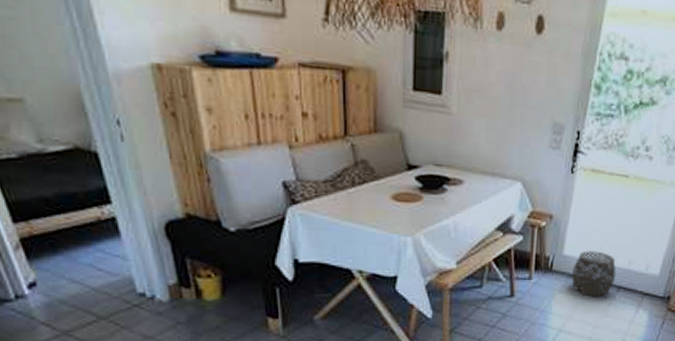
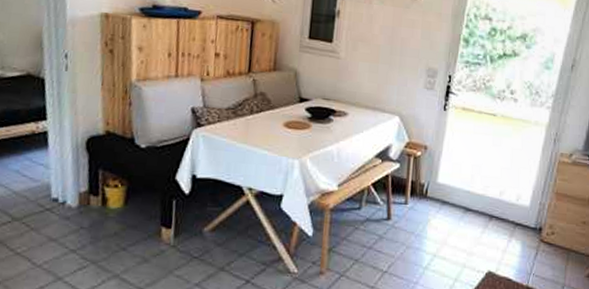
woven basket: present [571,250,616,297] -> none [445,180,488,225]

